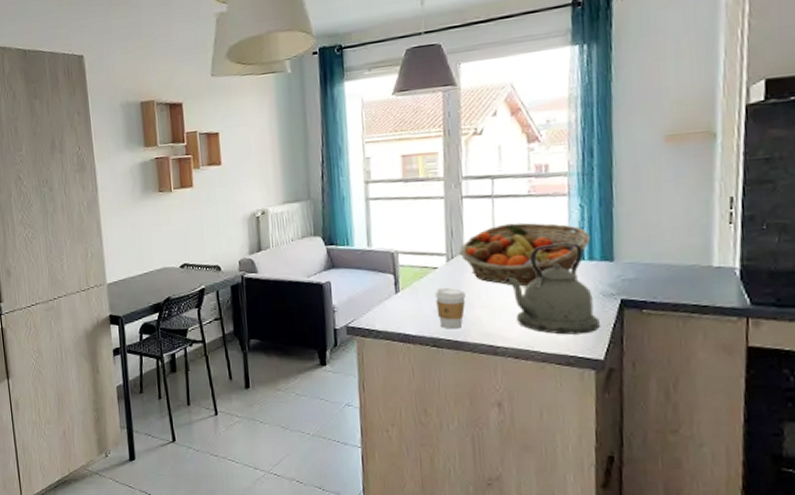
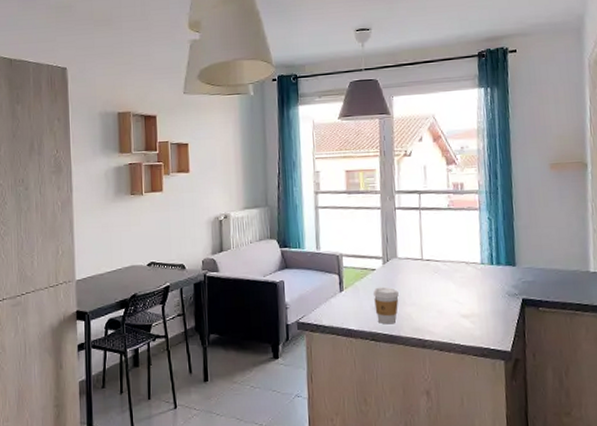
fruit basket: present [459,222,591,287] -> none [393,231,497,287]
kettle: present [506,243,600,335] -> none [431,250,507,330]

